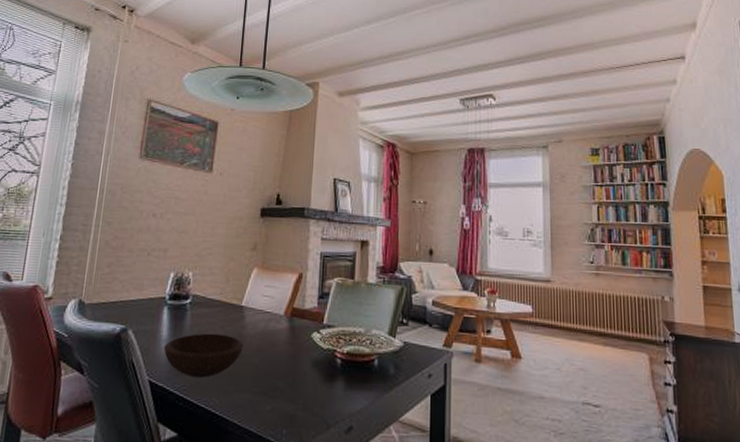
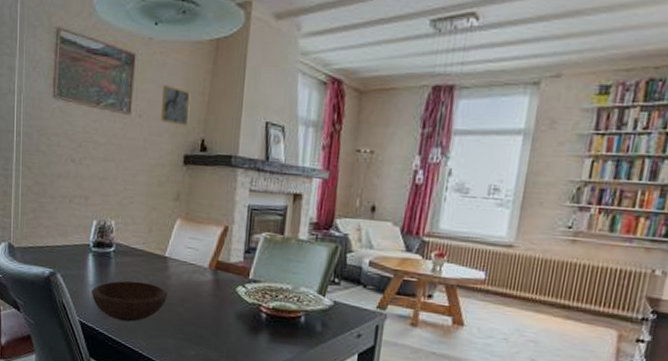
wall art: none [239,148,268,183] -> present [160,85,191,127]

